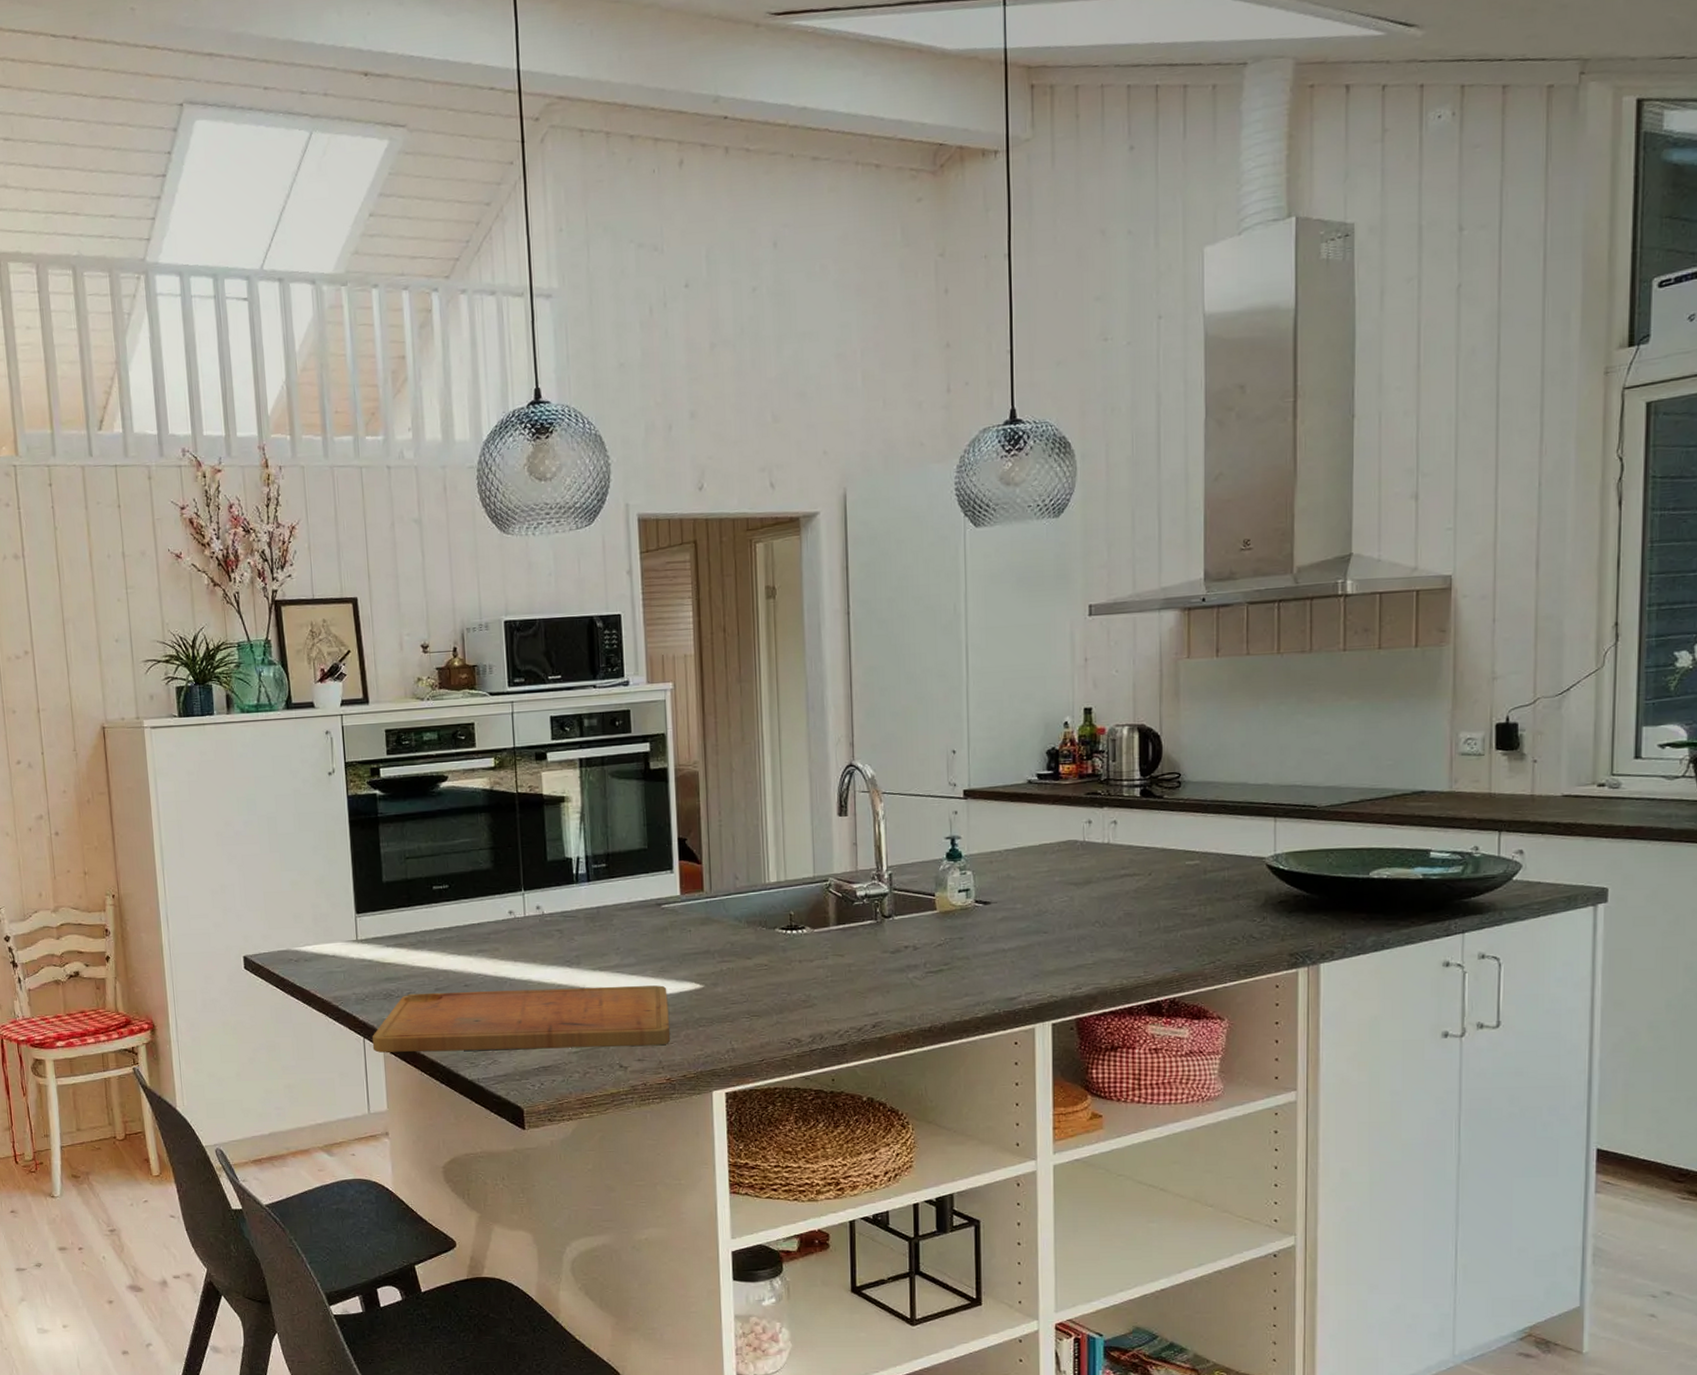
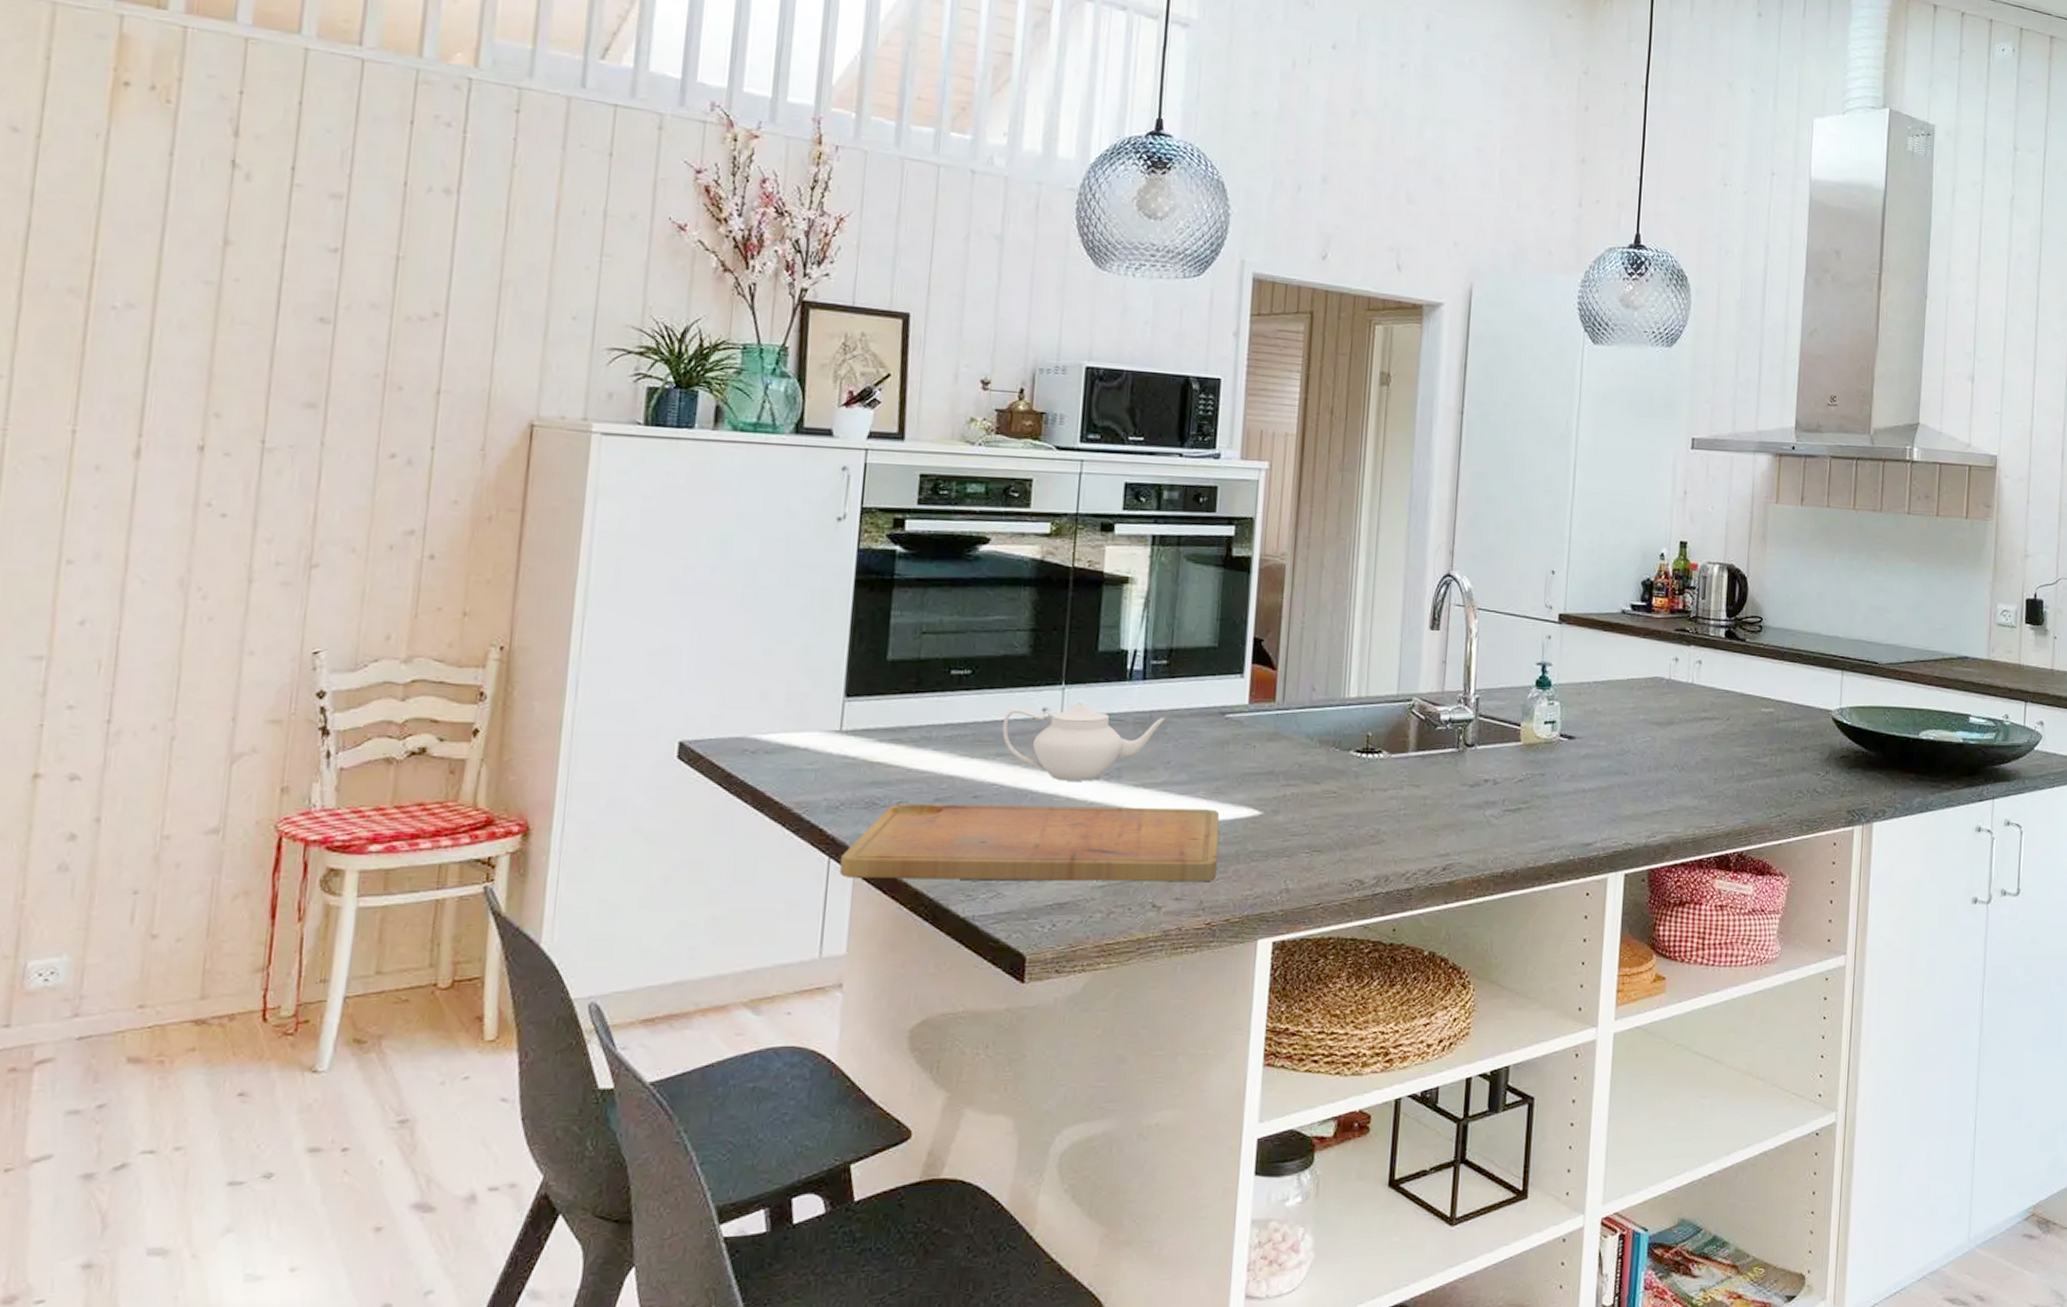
teapot: none [479,904,612,969] -> present [1002,703,1167,781]

